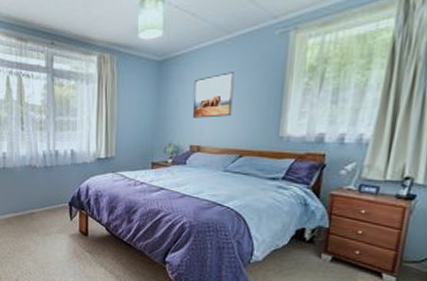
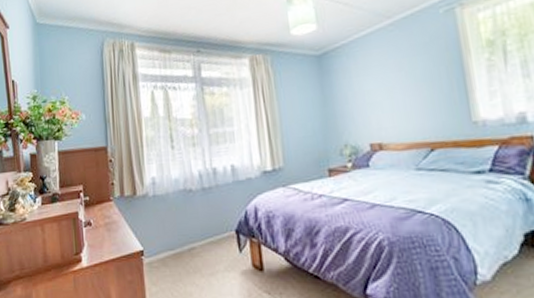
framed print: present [193,72,235,118] -> none [360,57,411,112]

